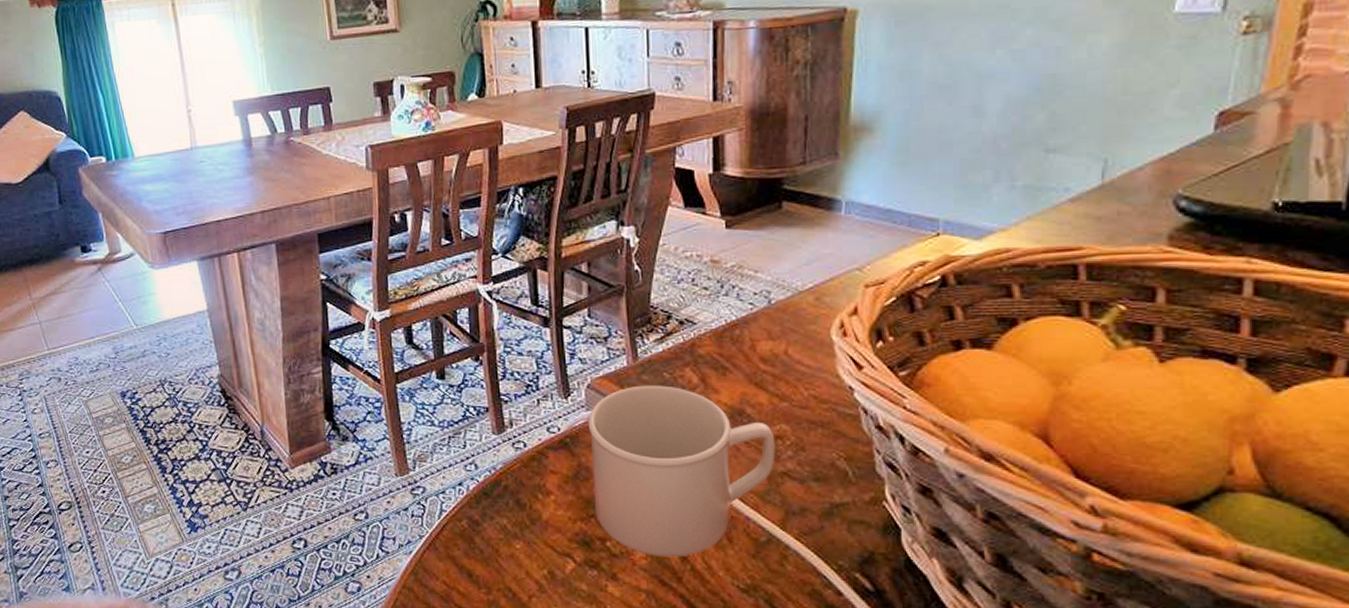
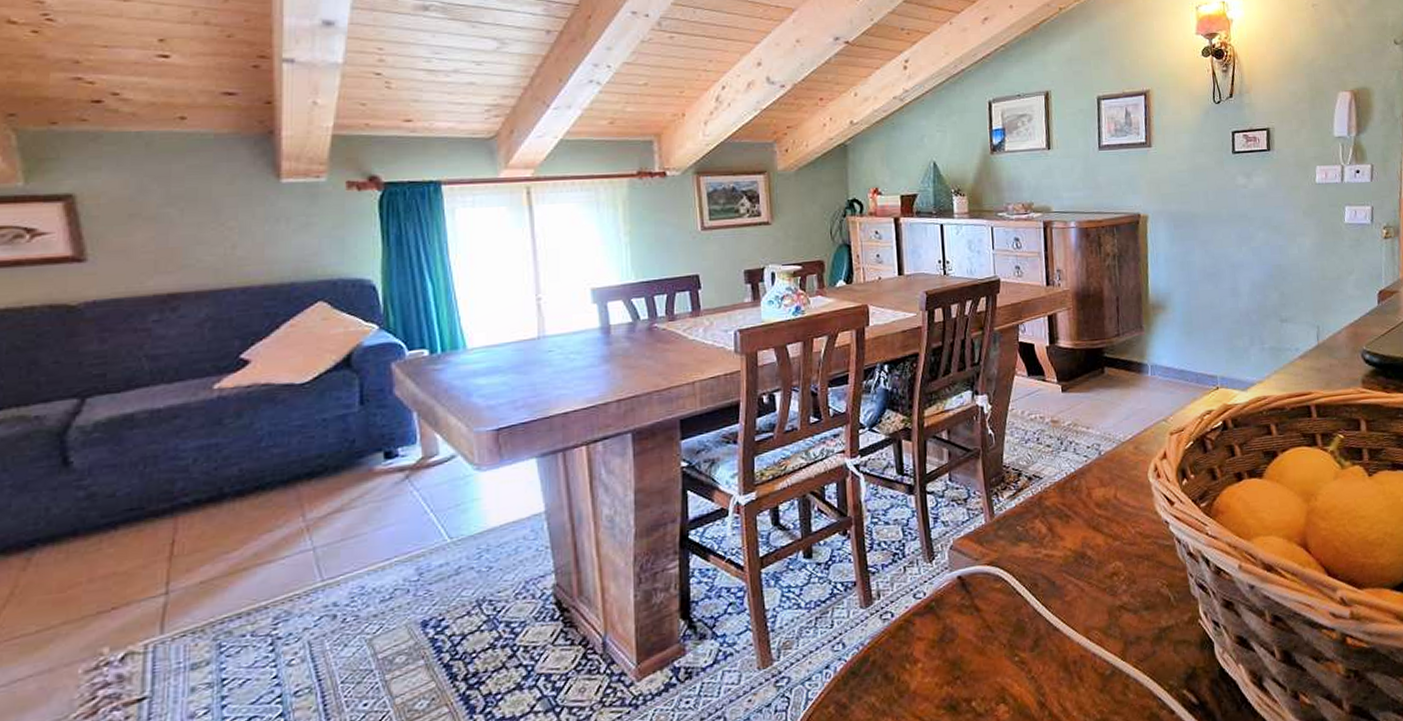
mug: present [587,385,776,558] -> none [951,538,1113,709]

